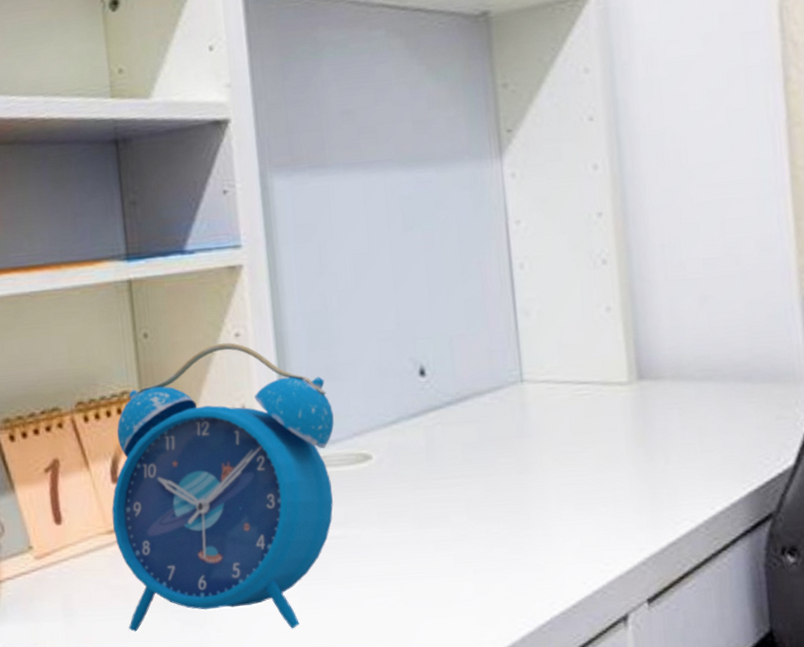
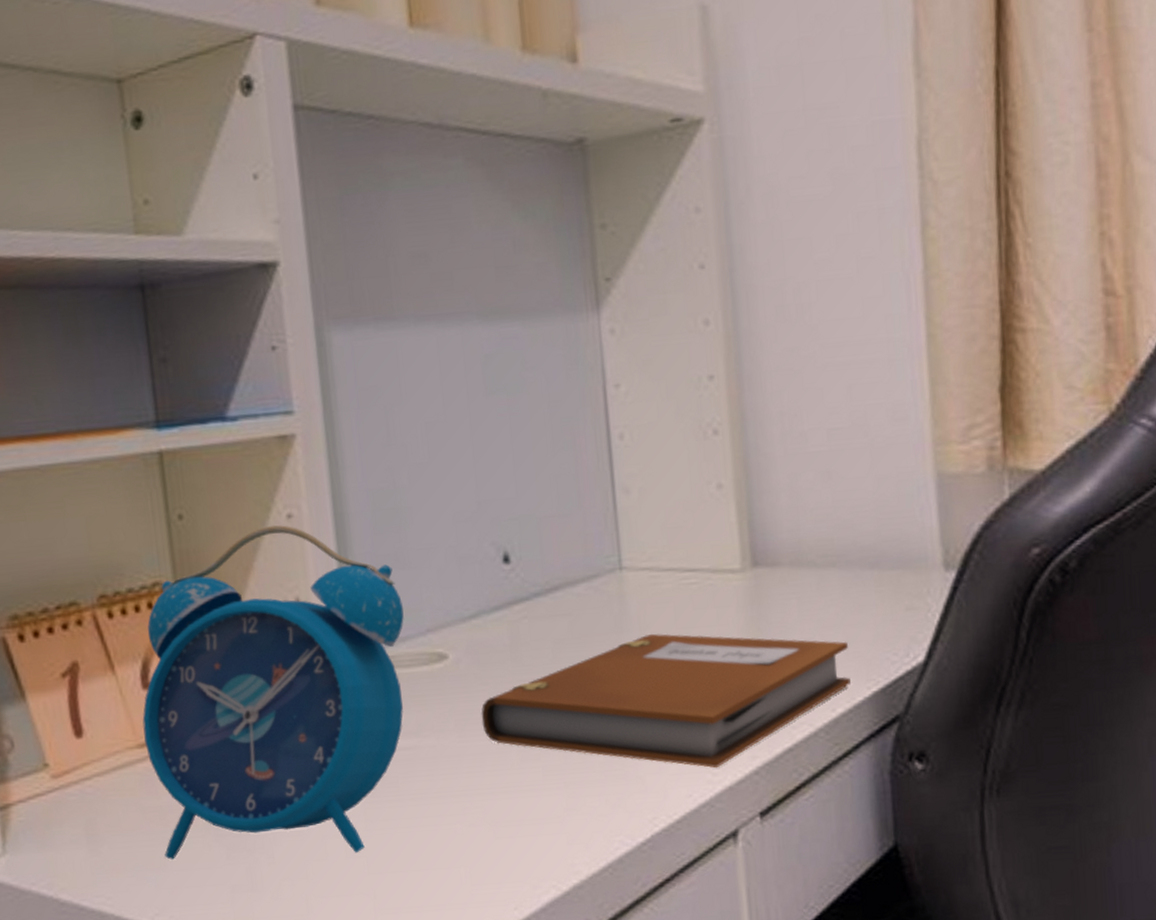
notebook: none [400,438,728,559] -> present [481,633,851,768]

